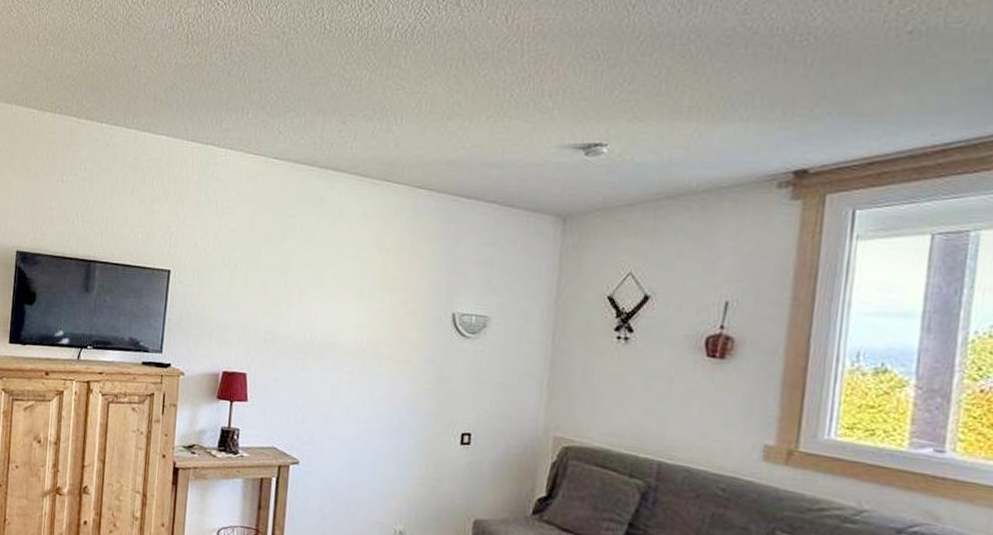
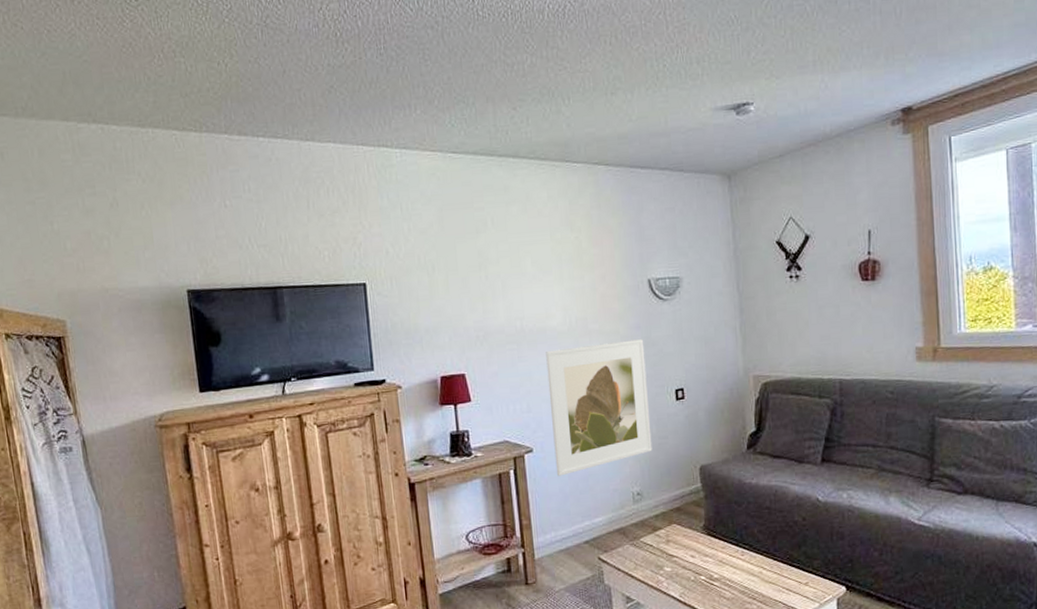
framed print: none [318,366,436,496] -> present [546,339,652,476]

